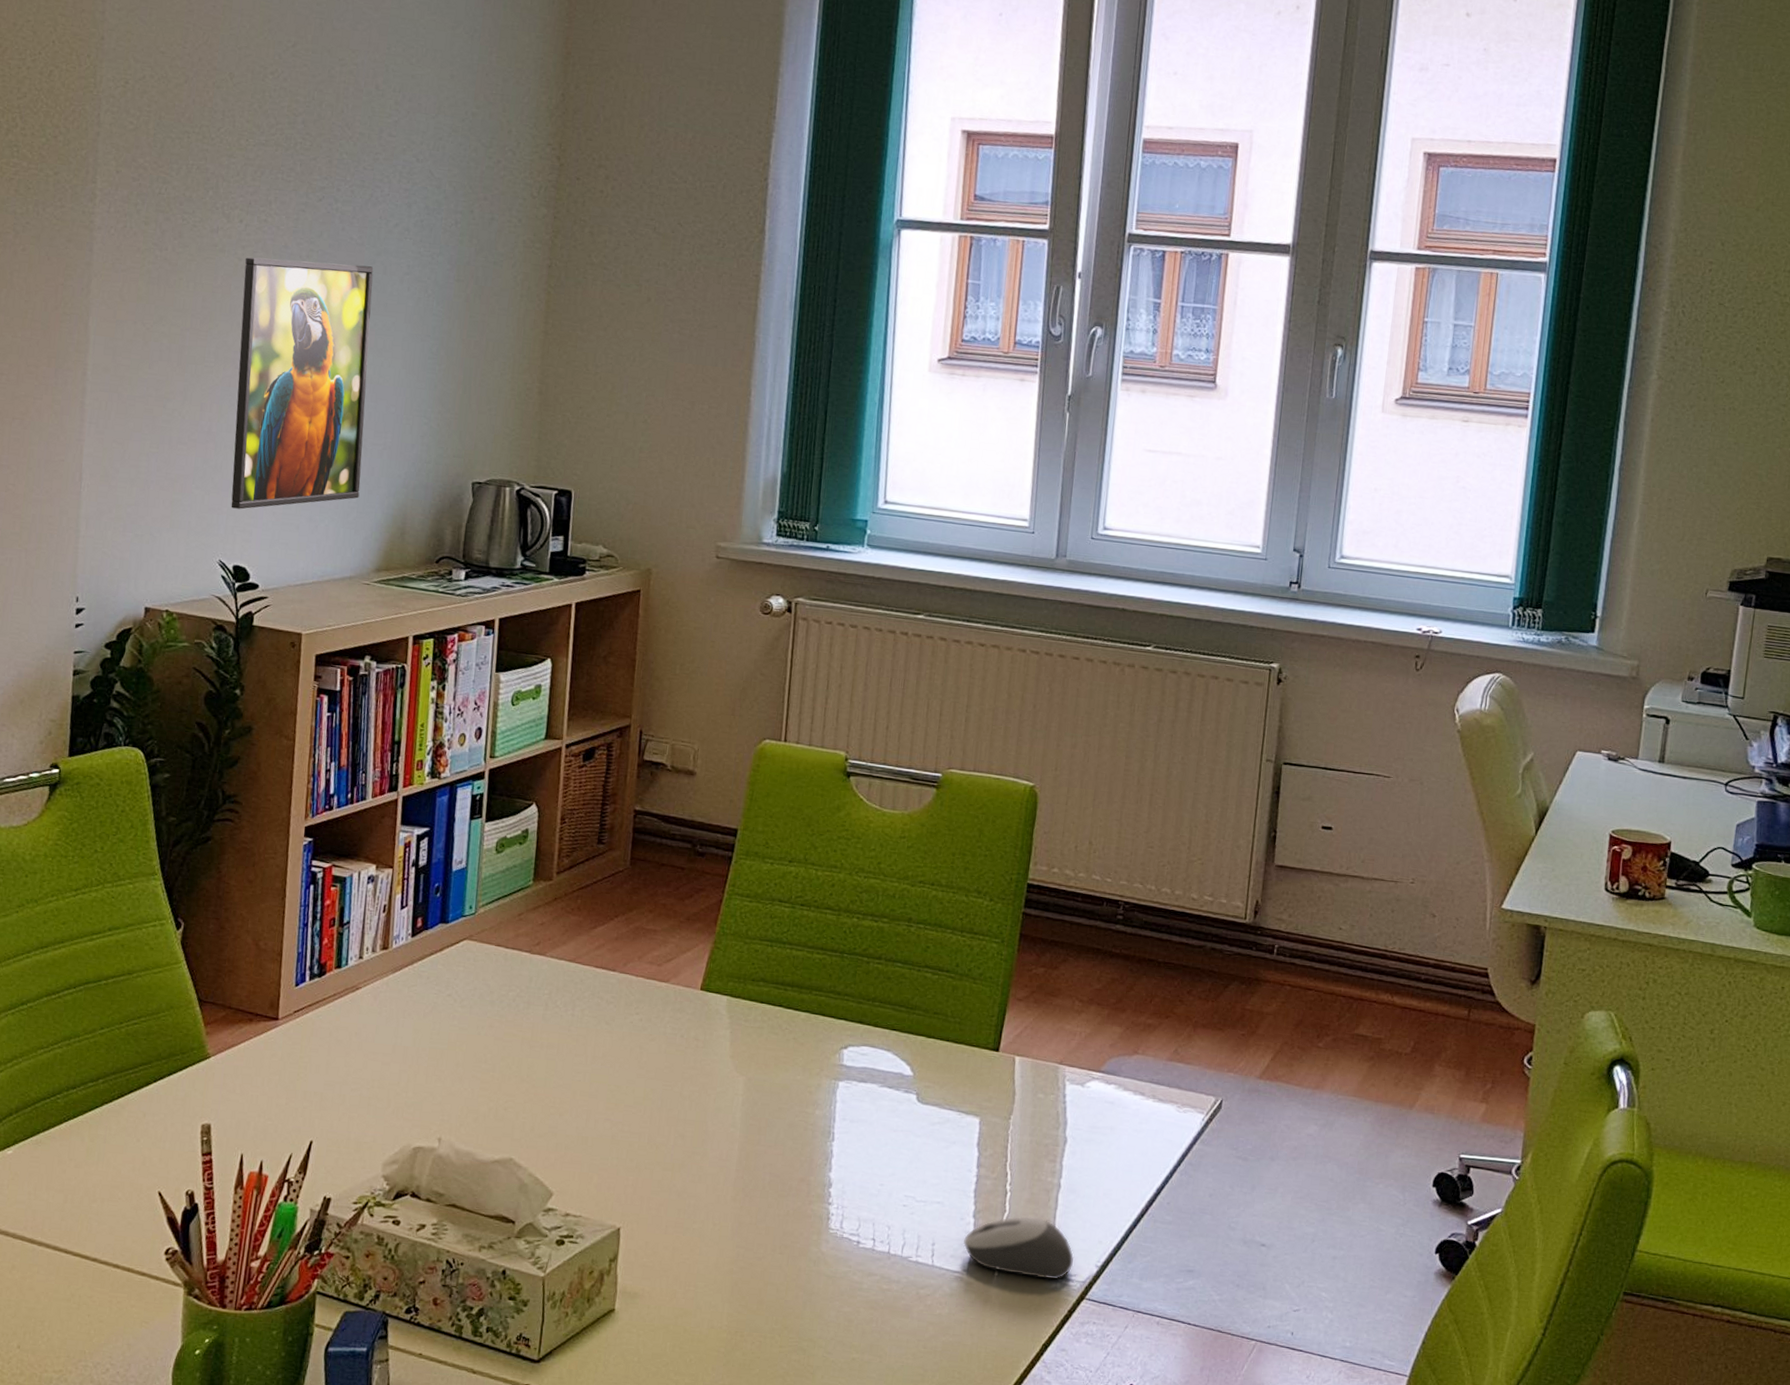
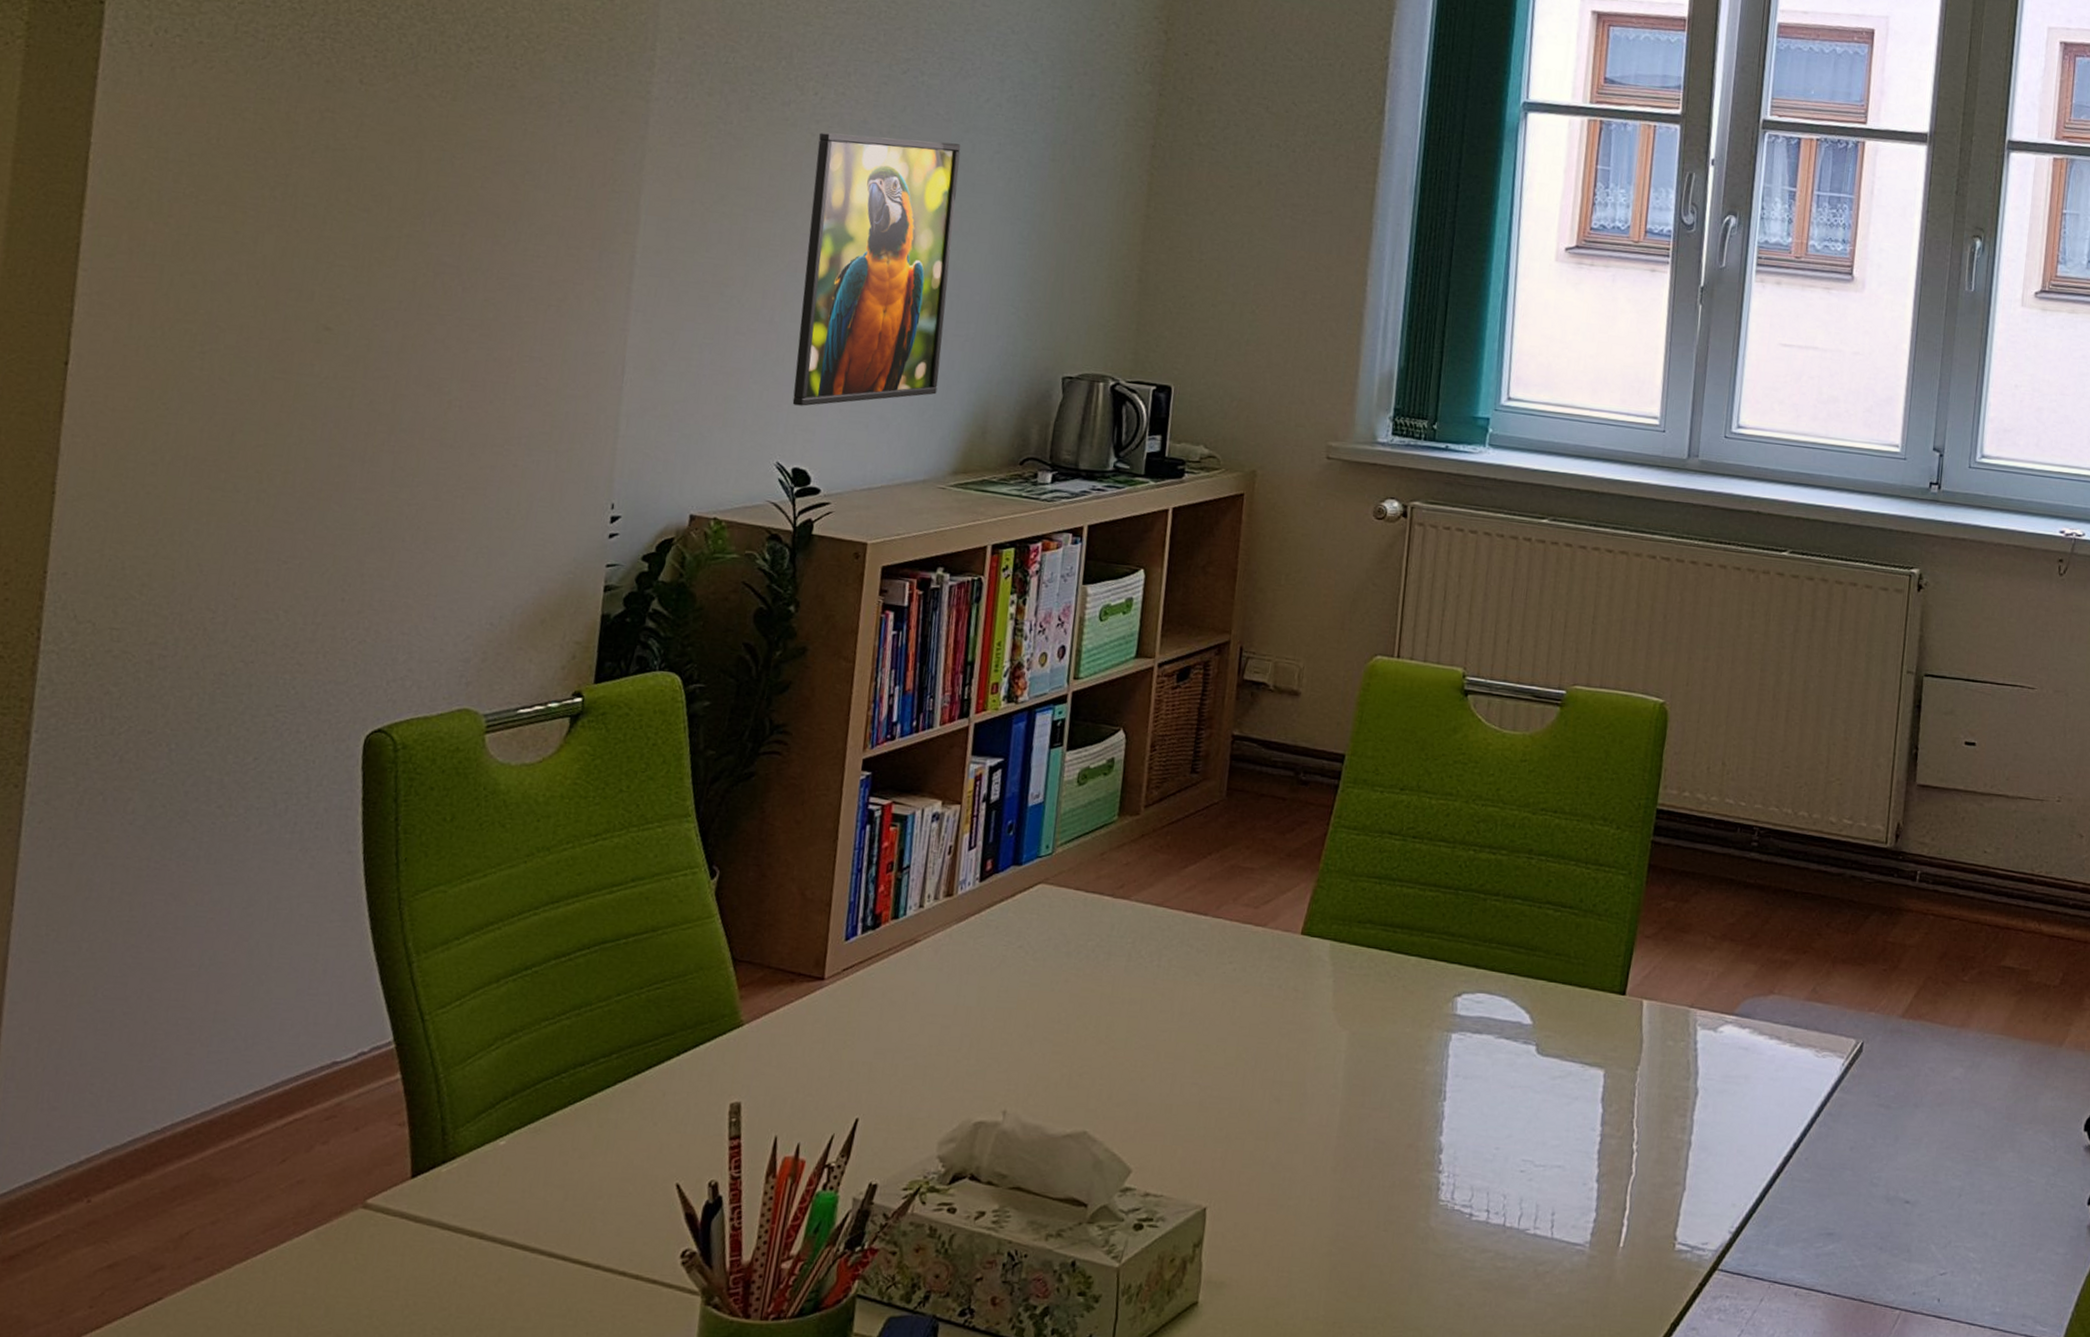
computer mouse: present [962,1216,1075,1280] -> none [1585,1179,1706,1249]

